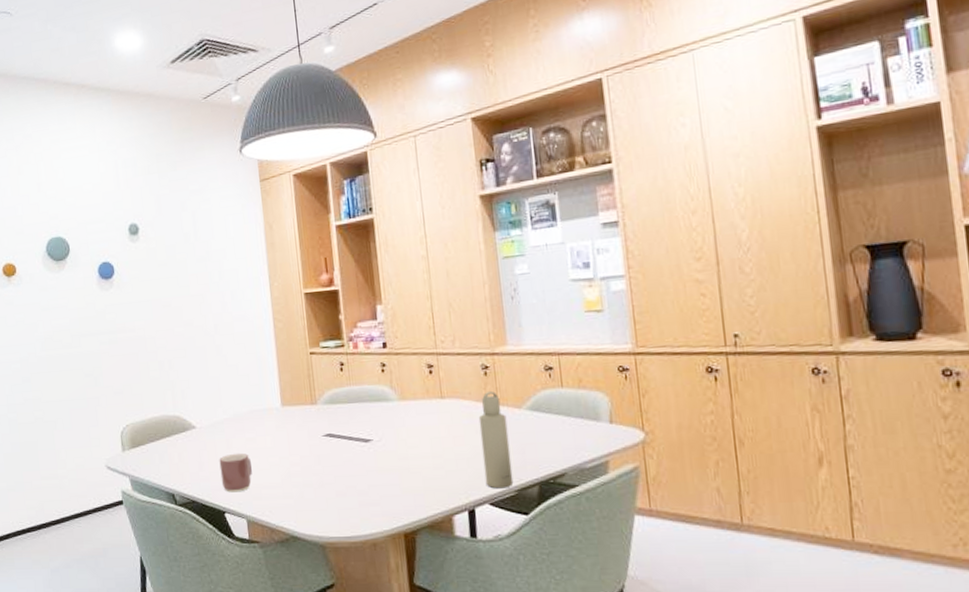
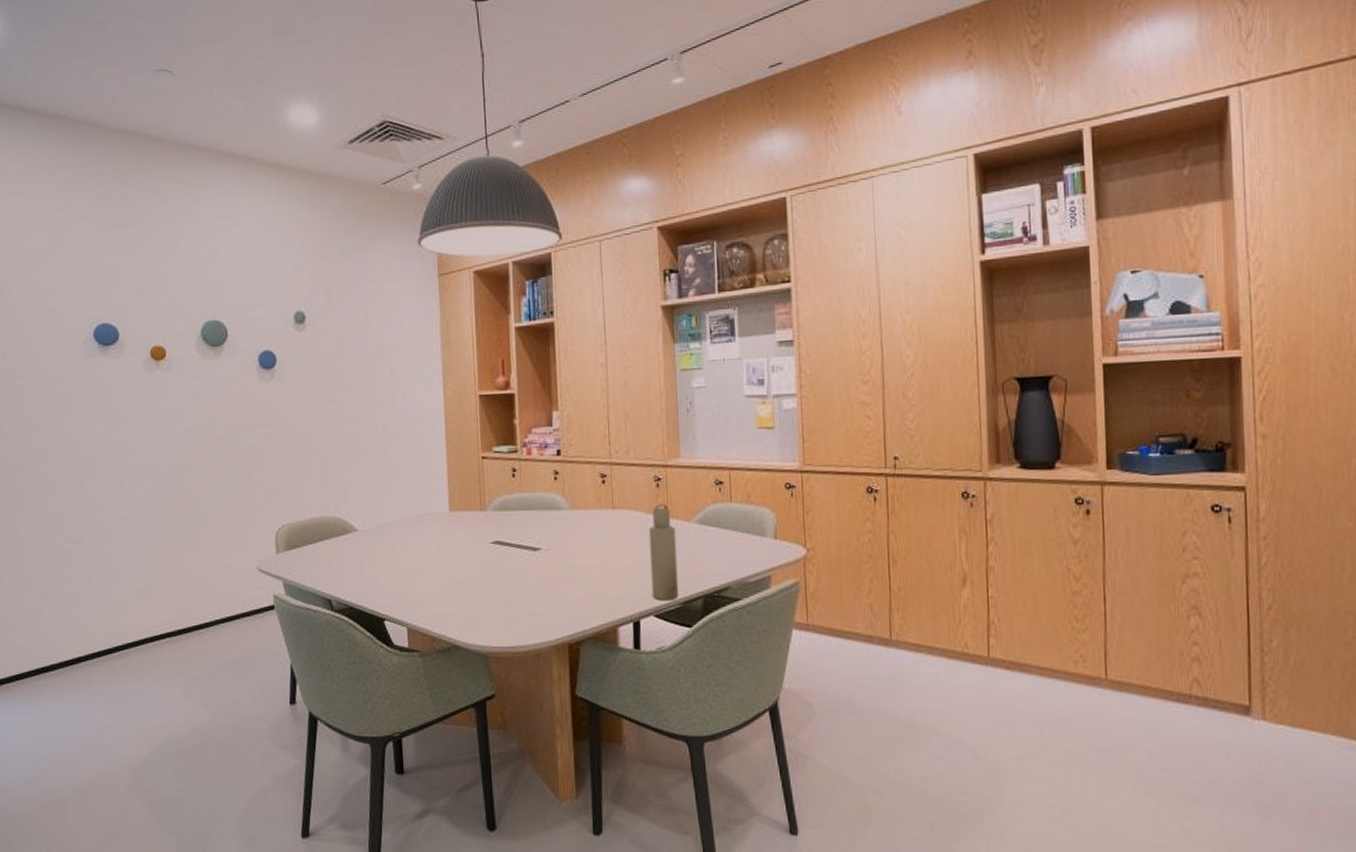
mug: present [219,453,252,493] -> none [381,558,415,599]

